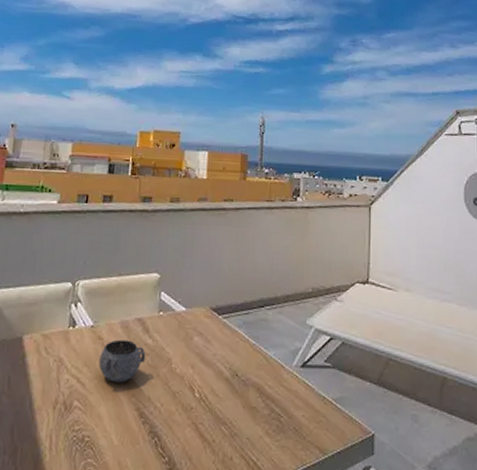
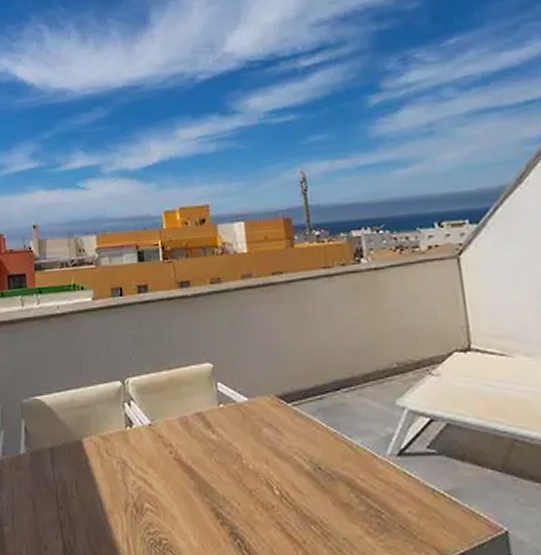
decorative bowl: present [99,339,146,383] -> none [163,436,213,482]

